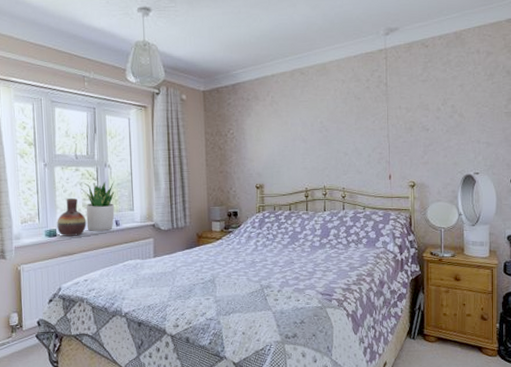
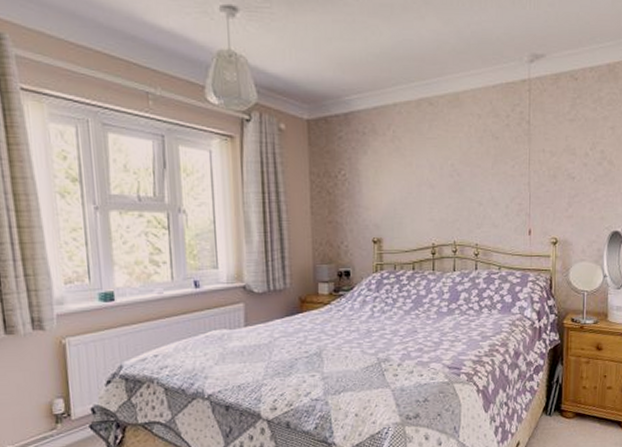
vase: present [57,198,87,236] -> none [114,252,156,301]
planter: present [86,180,115,232] -> none [154,230,193,295]

